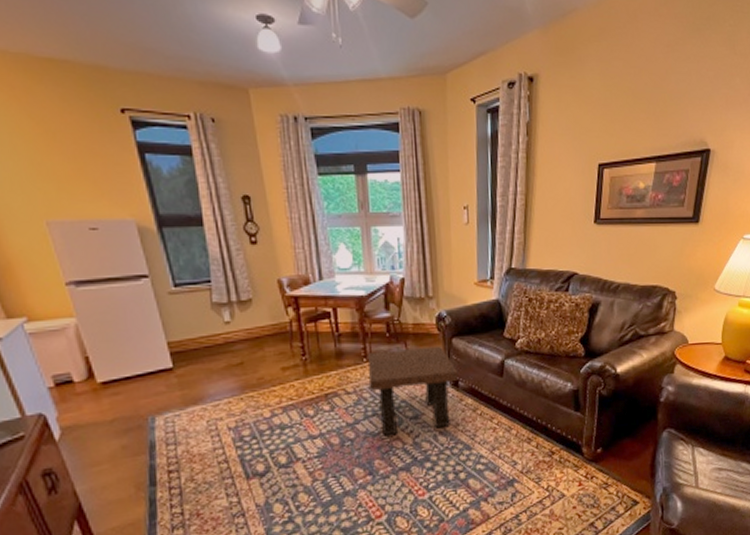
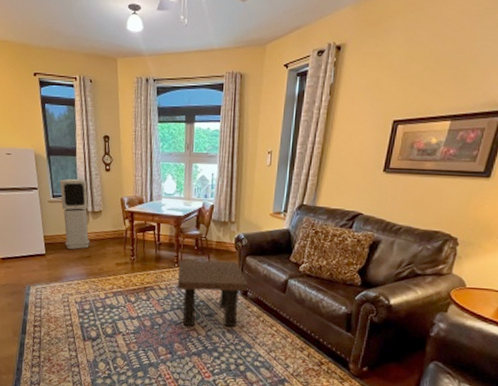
air purifier: none [182,257,241,356] -> present [59,178,91,249]

